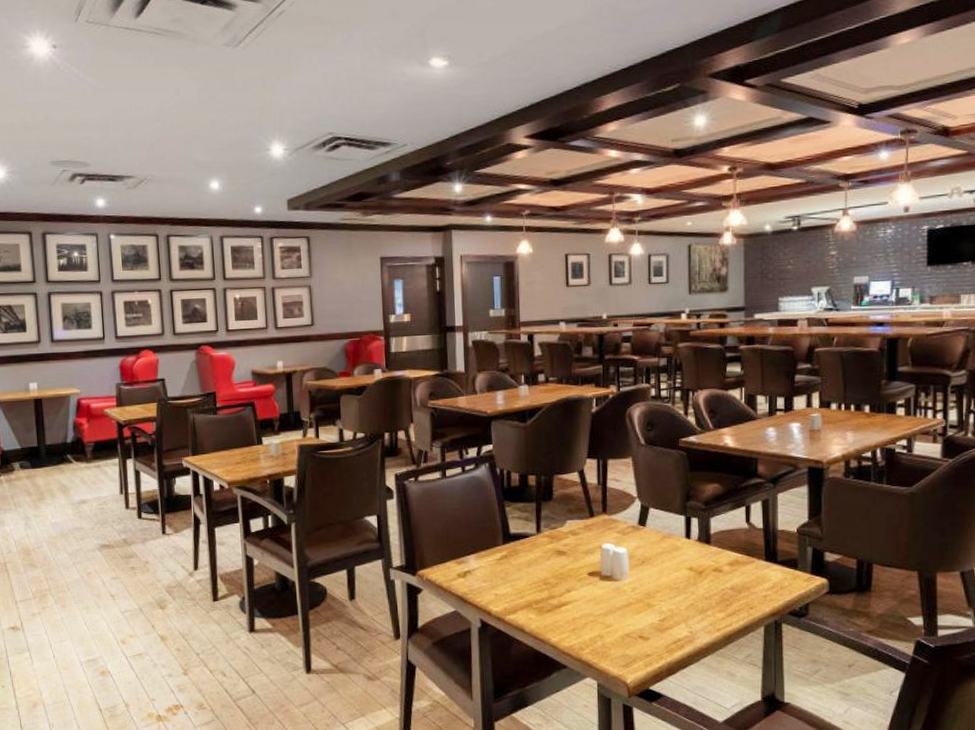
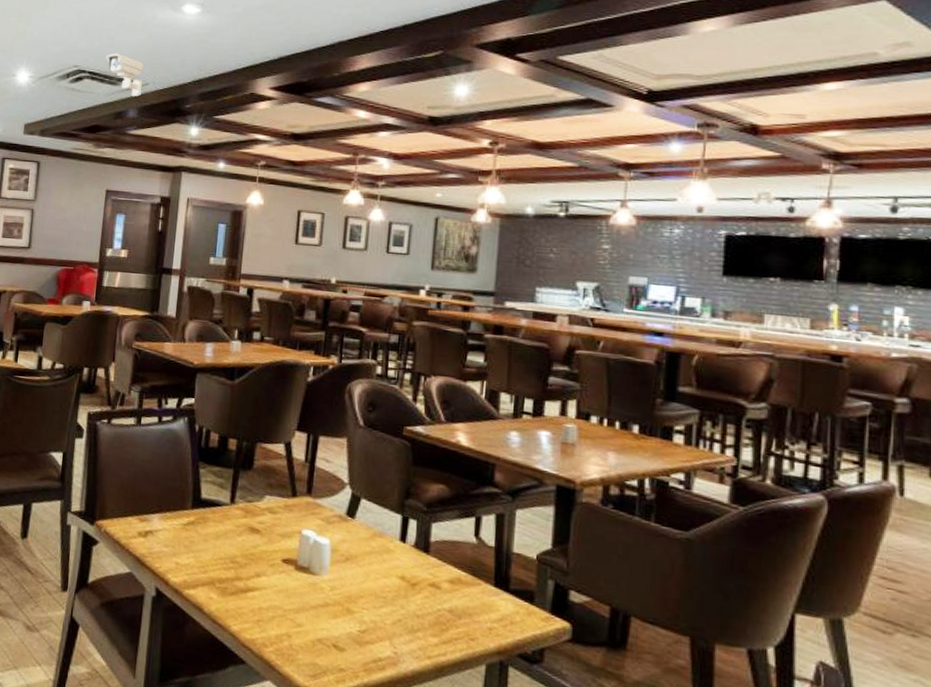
security camera: none [360,115,401,159] -> present [106,53,144,96]

